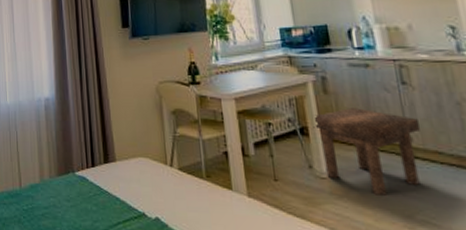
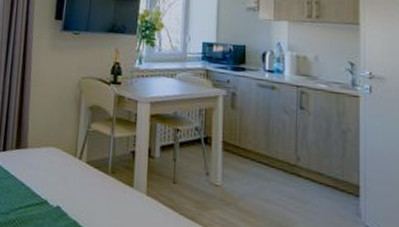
stool: present [313,108,420,196] -> none [216,124,308,207]

